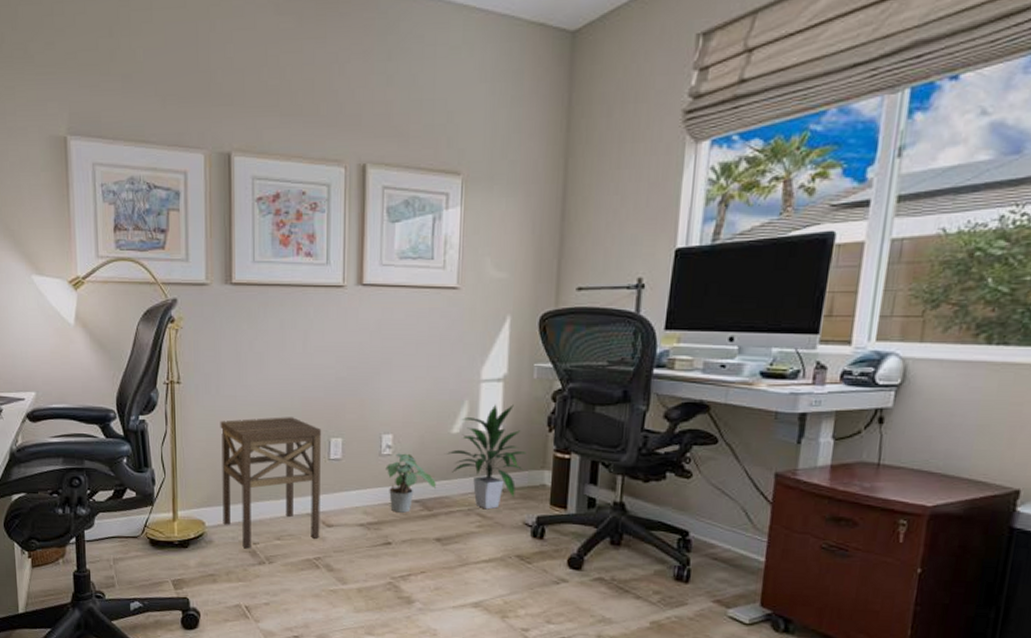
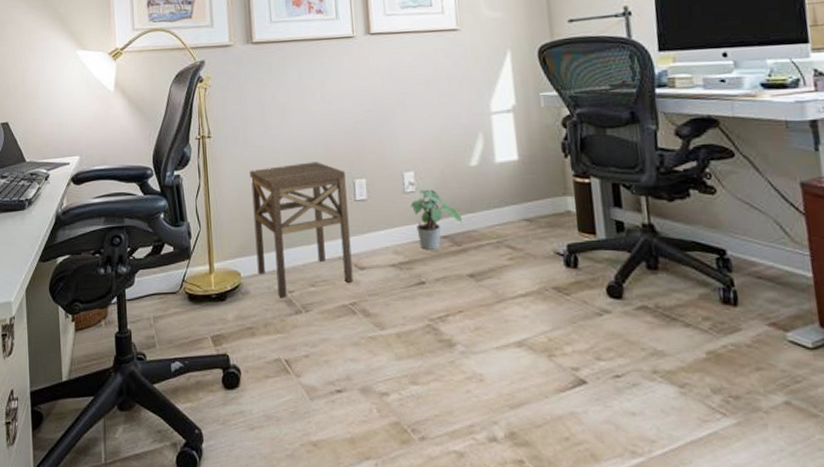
indoor plant: present [444,404,526,510] -> none [466,133,548,241]

